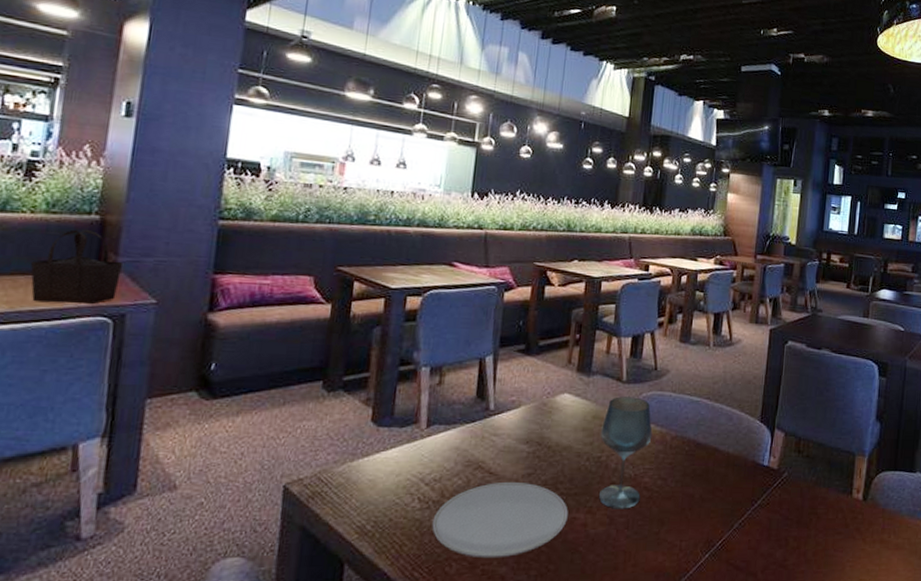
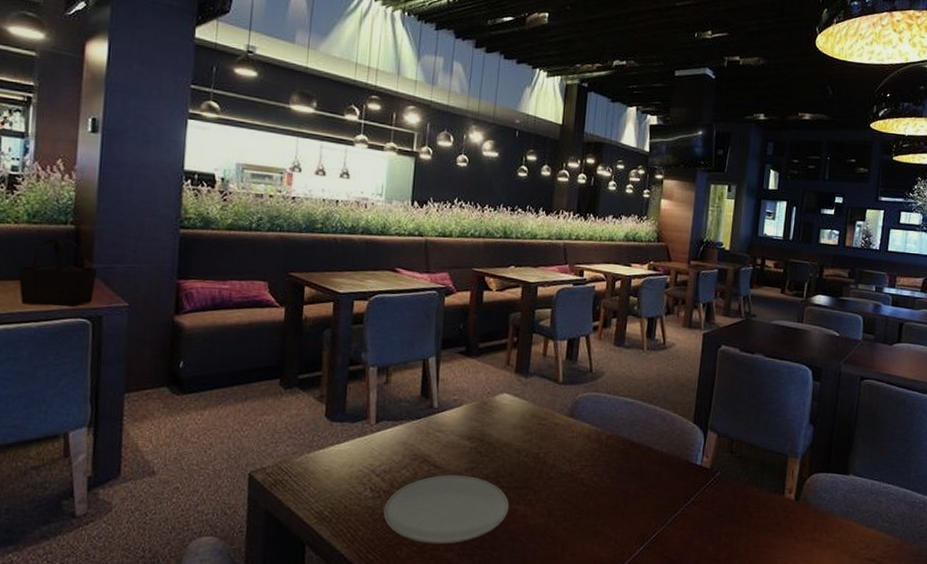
wine glass: present [599,396,653,509] -> none [538,397,589,503]

